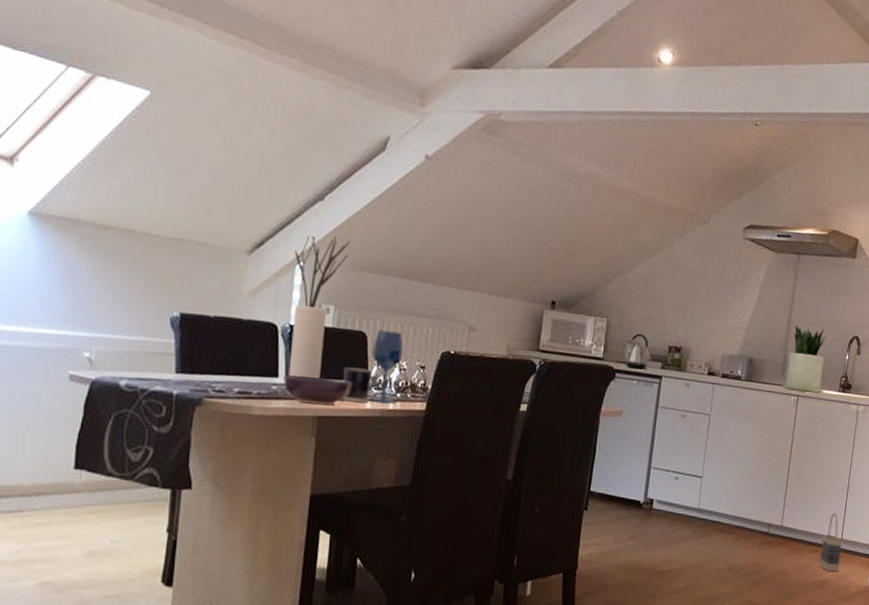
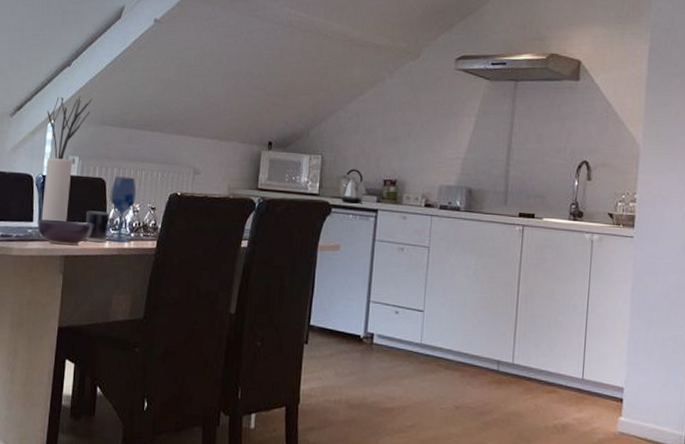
planter: present [781,325,828,394] -> none [504,152,553,223]
bag: present [819,513,842,573] -> none [558,350,583,416]

